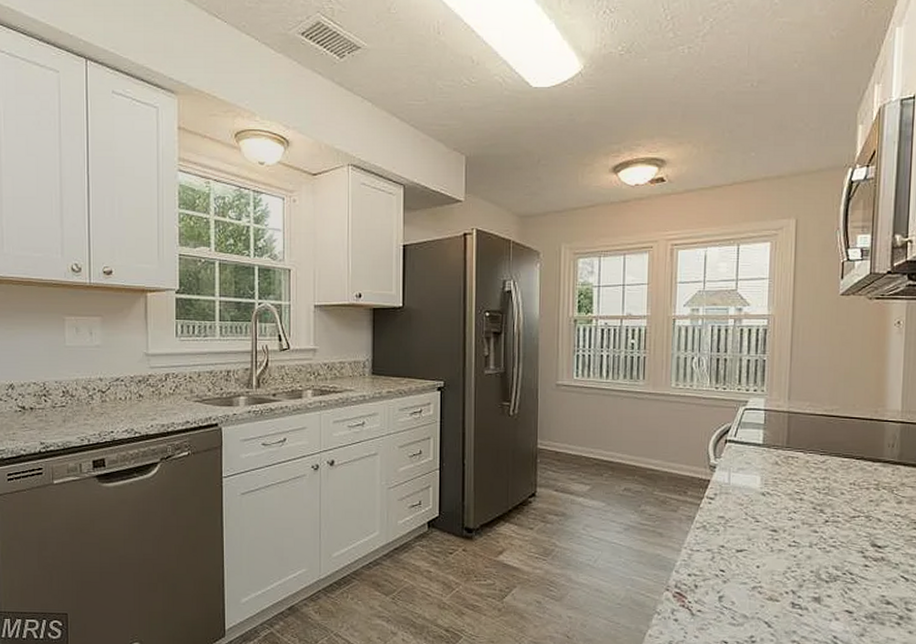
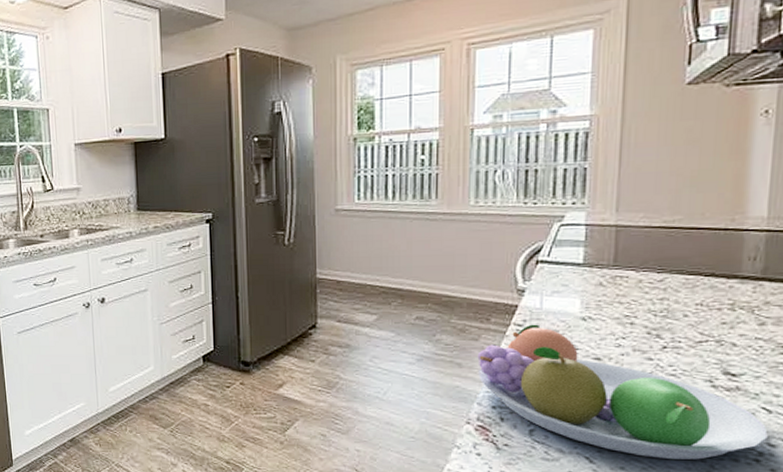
fruit bowl: none [676,498,906,623] -> present [477,324,768,460]

